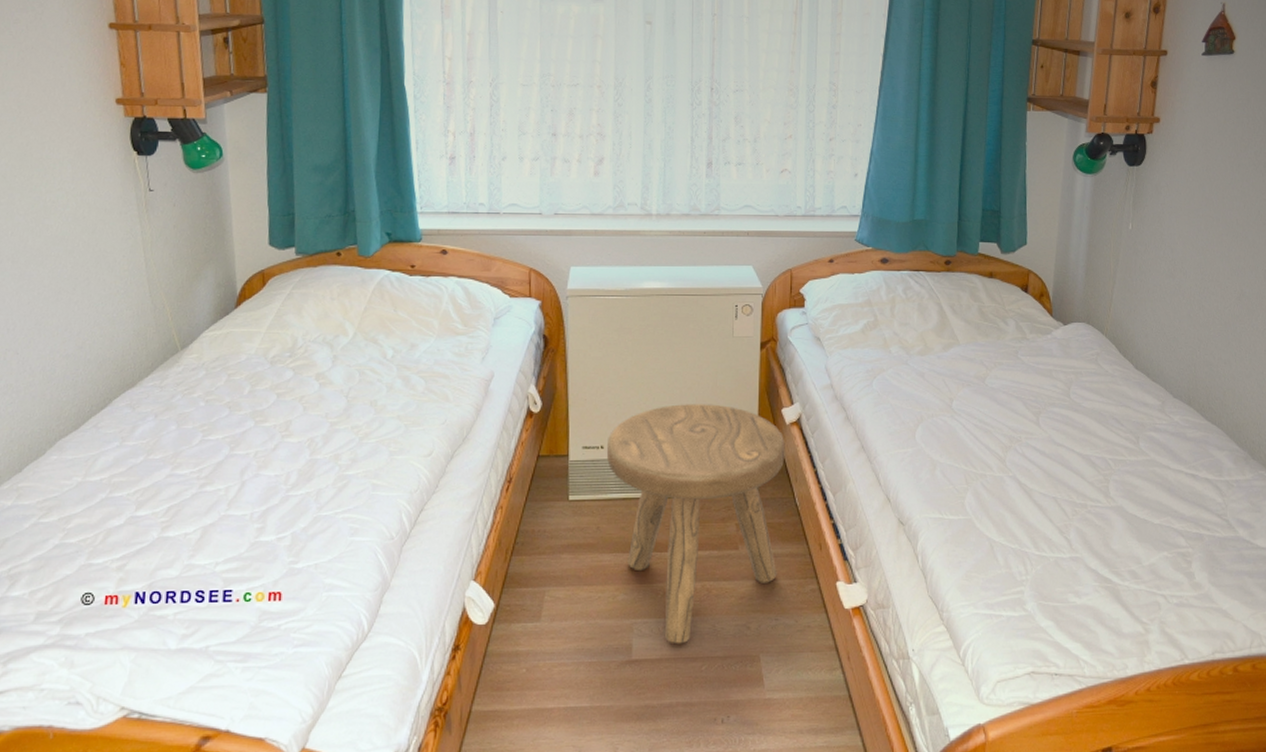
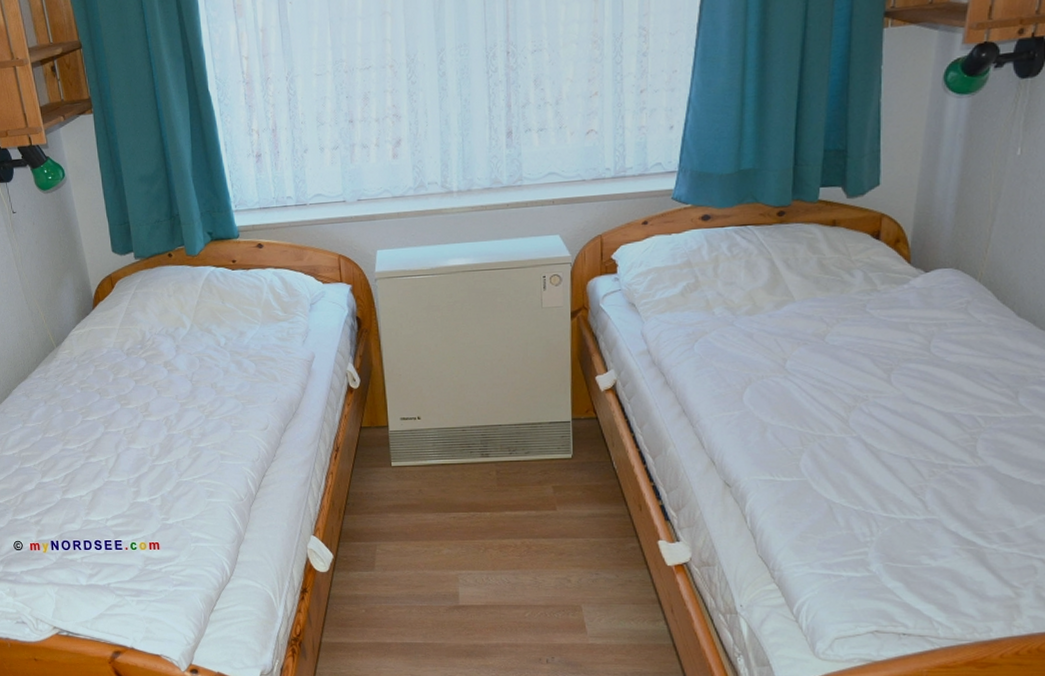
stool: present [606,404,785,644] -> none [423,374,601,593]

